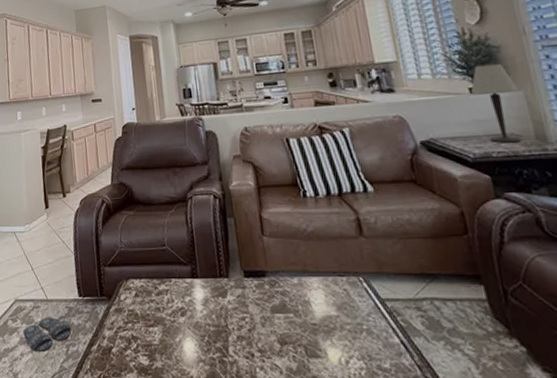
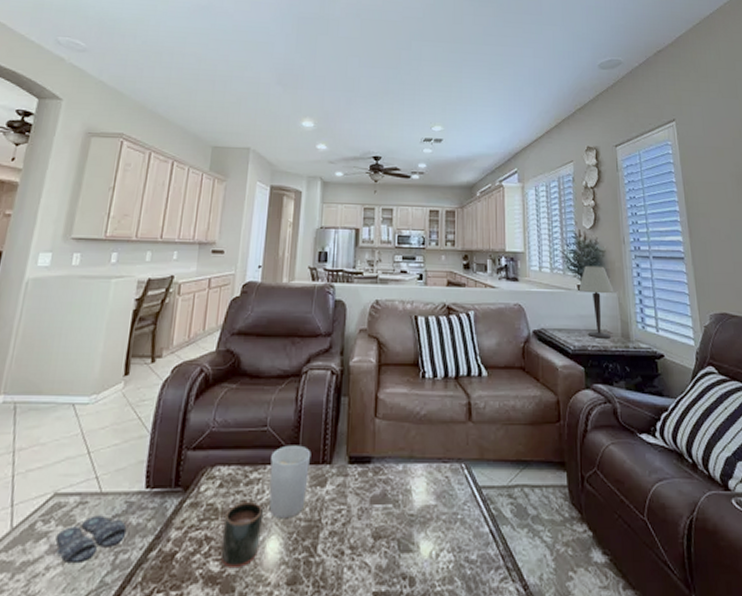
mug: none [144,309,178,362] -> present [220,502,264,567]
candle holder: none [173,261,211,324] -> present [269,445,311,519]

